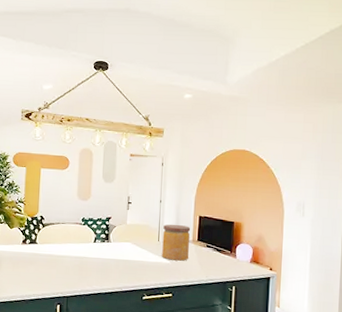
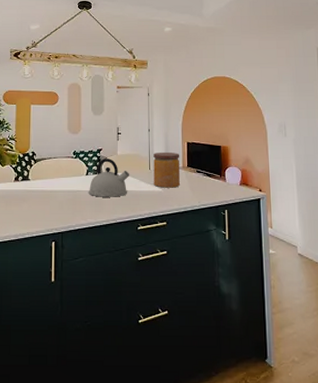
kettle: none [95,227,138,266] -> present [88,158,130,197]

